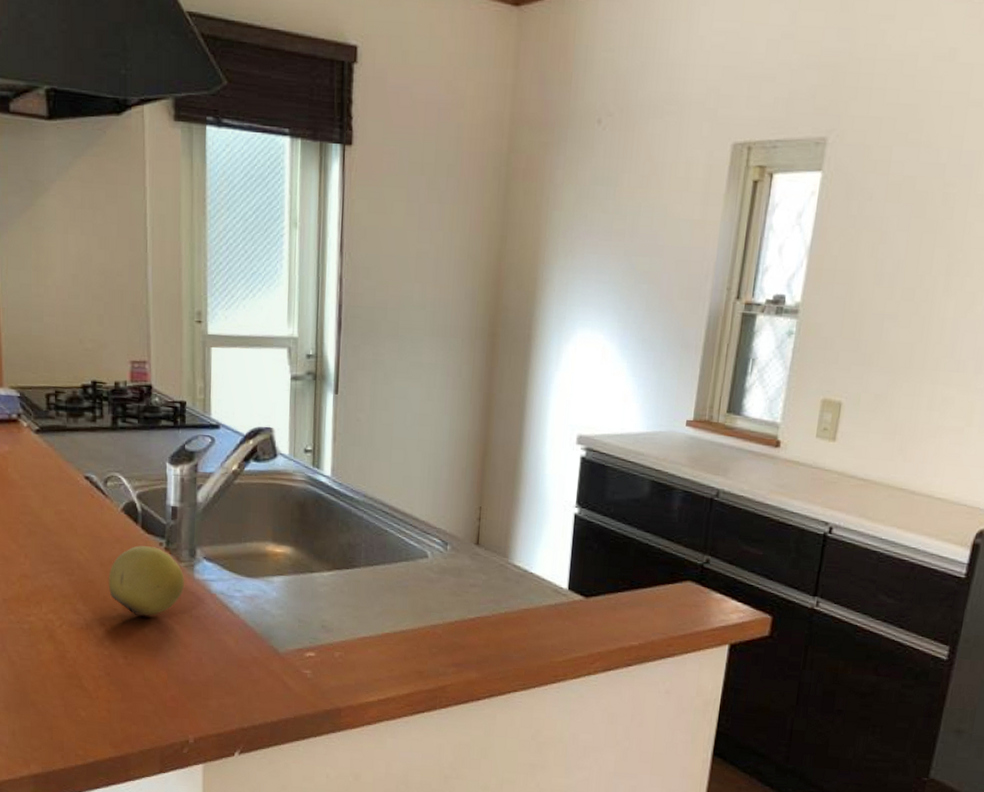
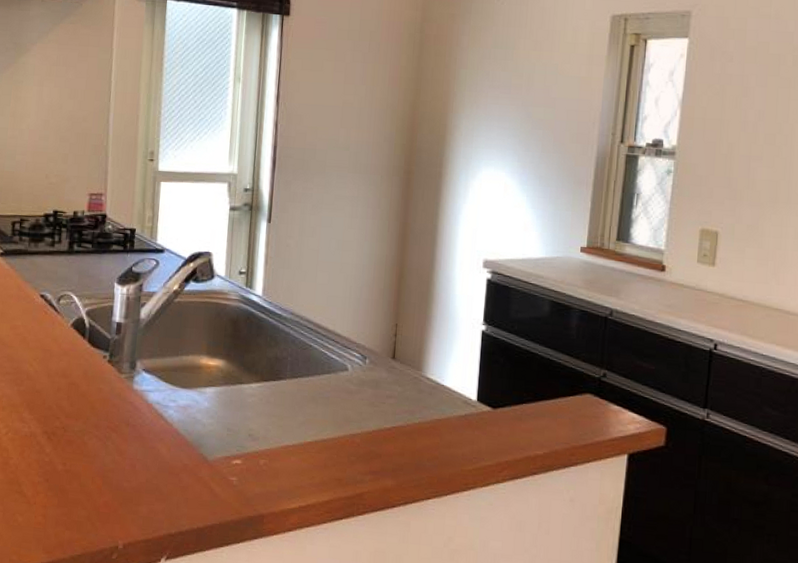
fruit: present [108,545,185,616] -> none [53,358,125,425]

